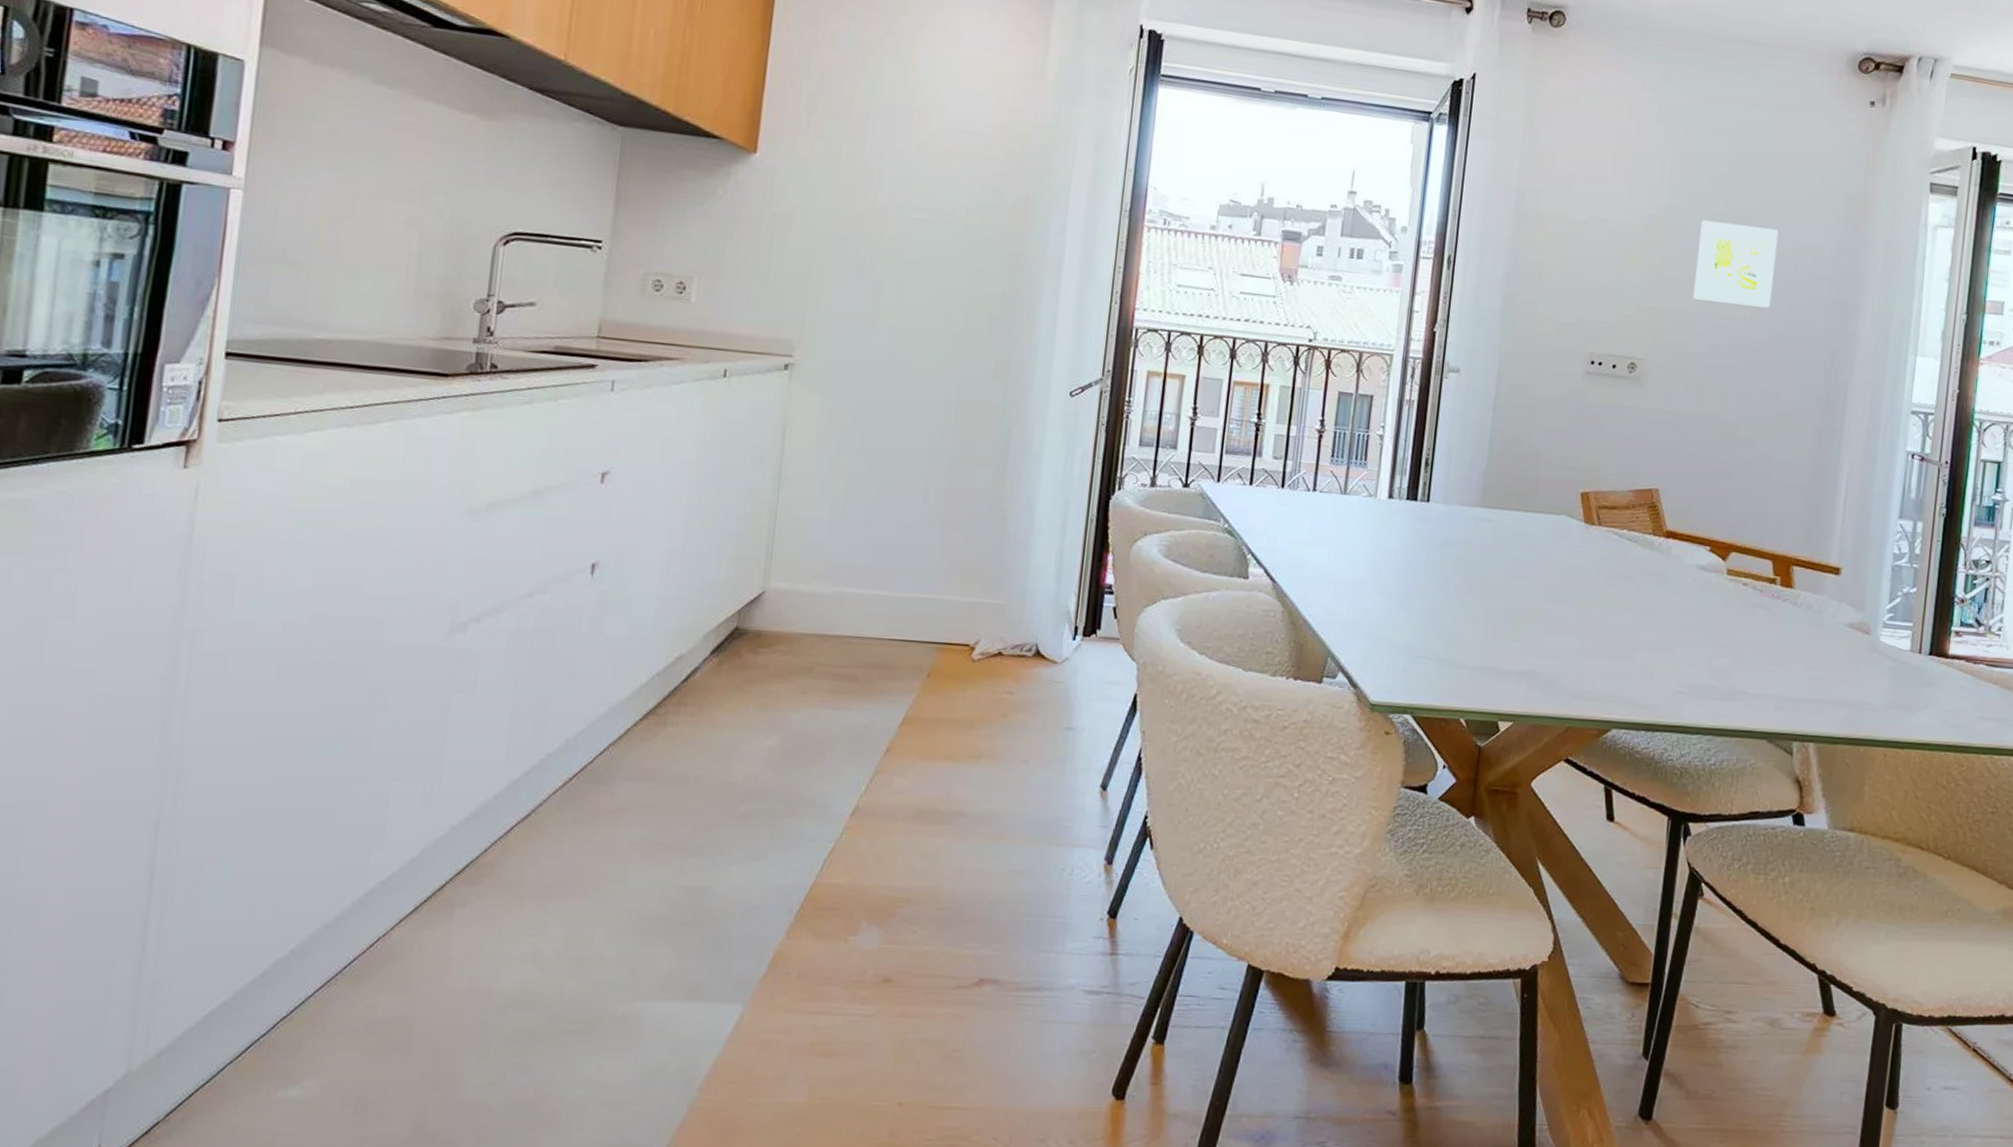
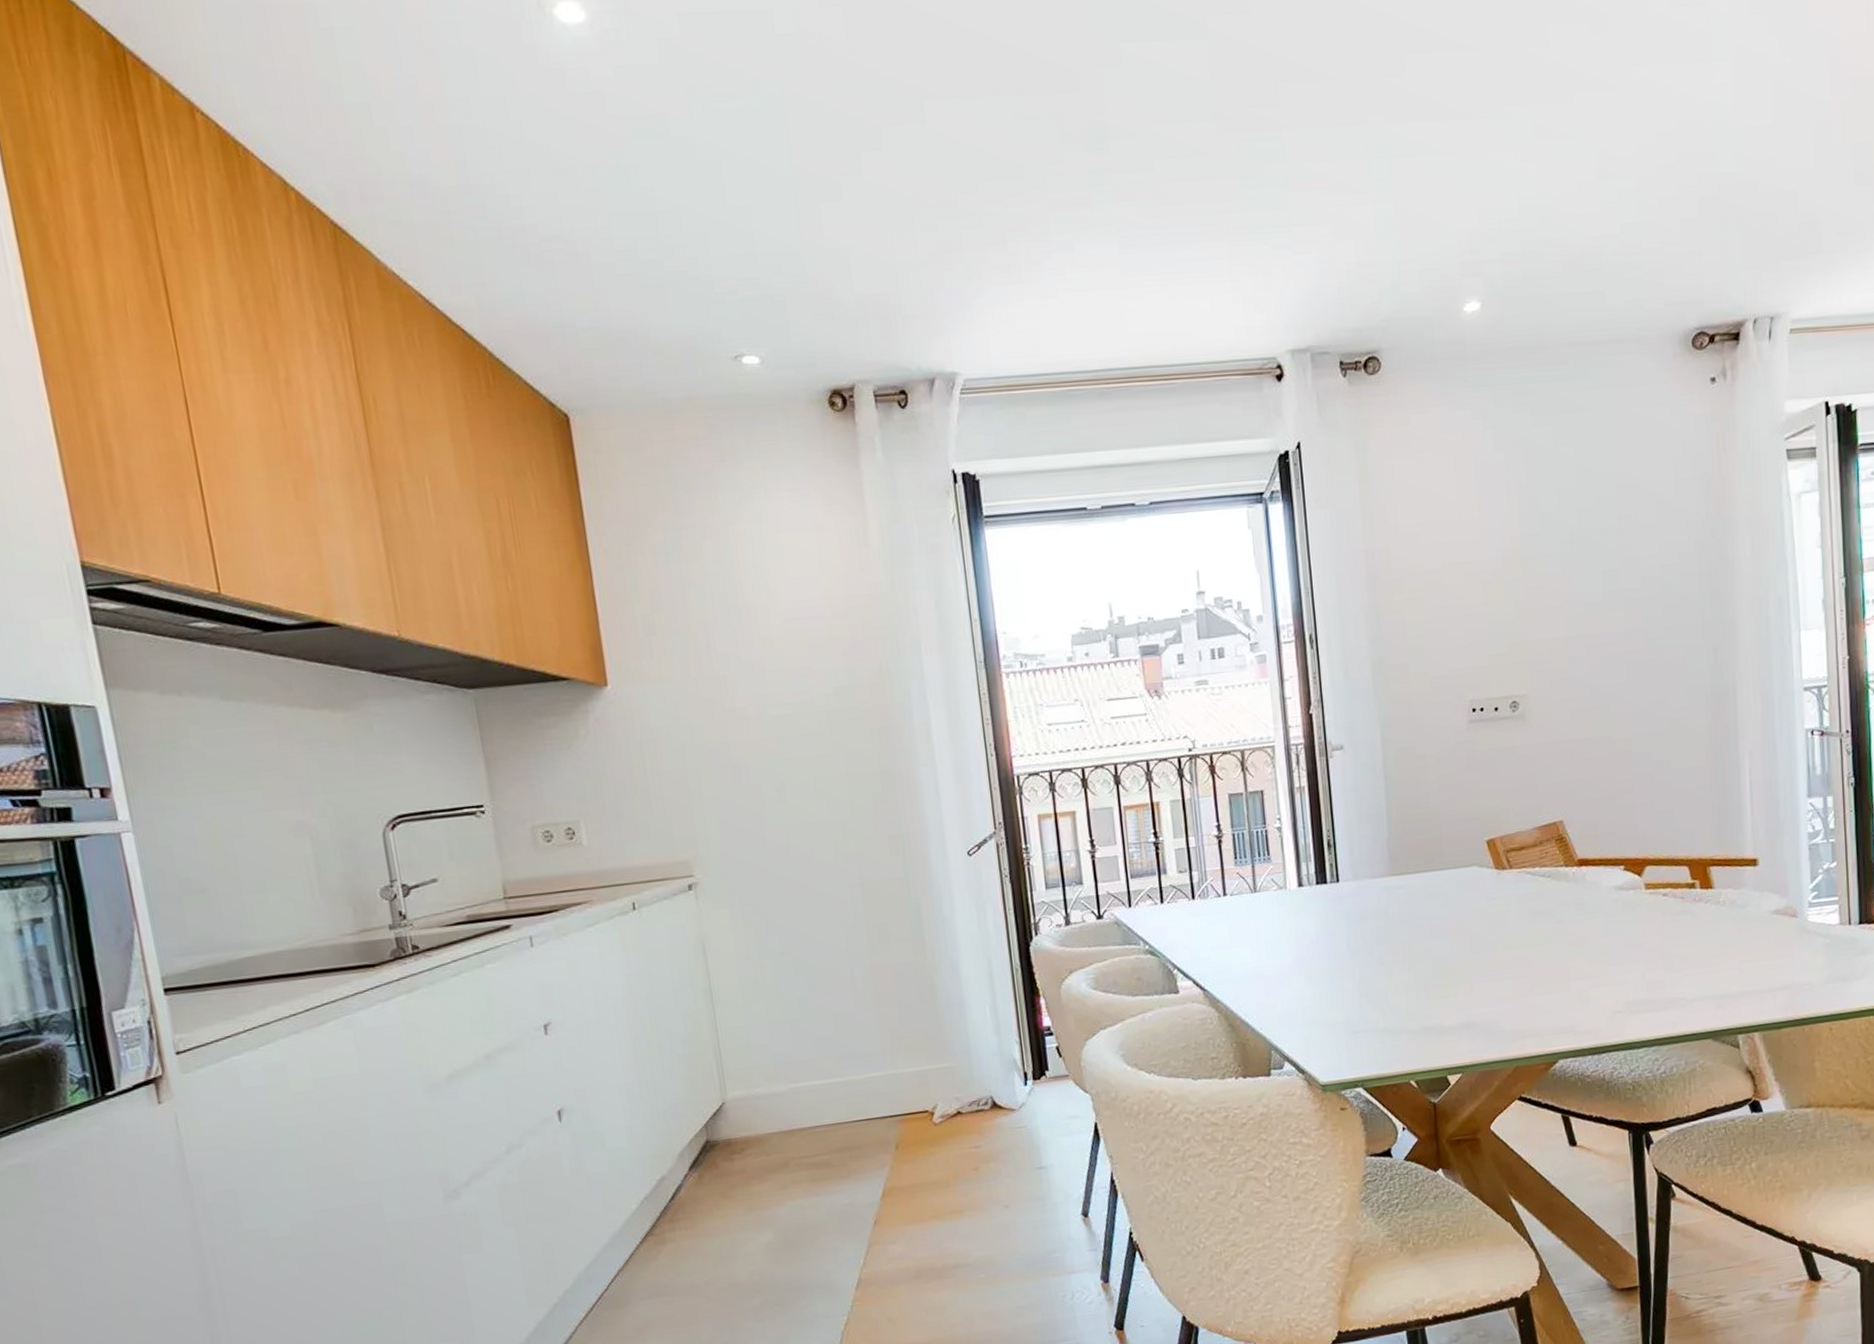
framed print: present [1693,220,1779,308] -> none [1558,534,1643,624]

